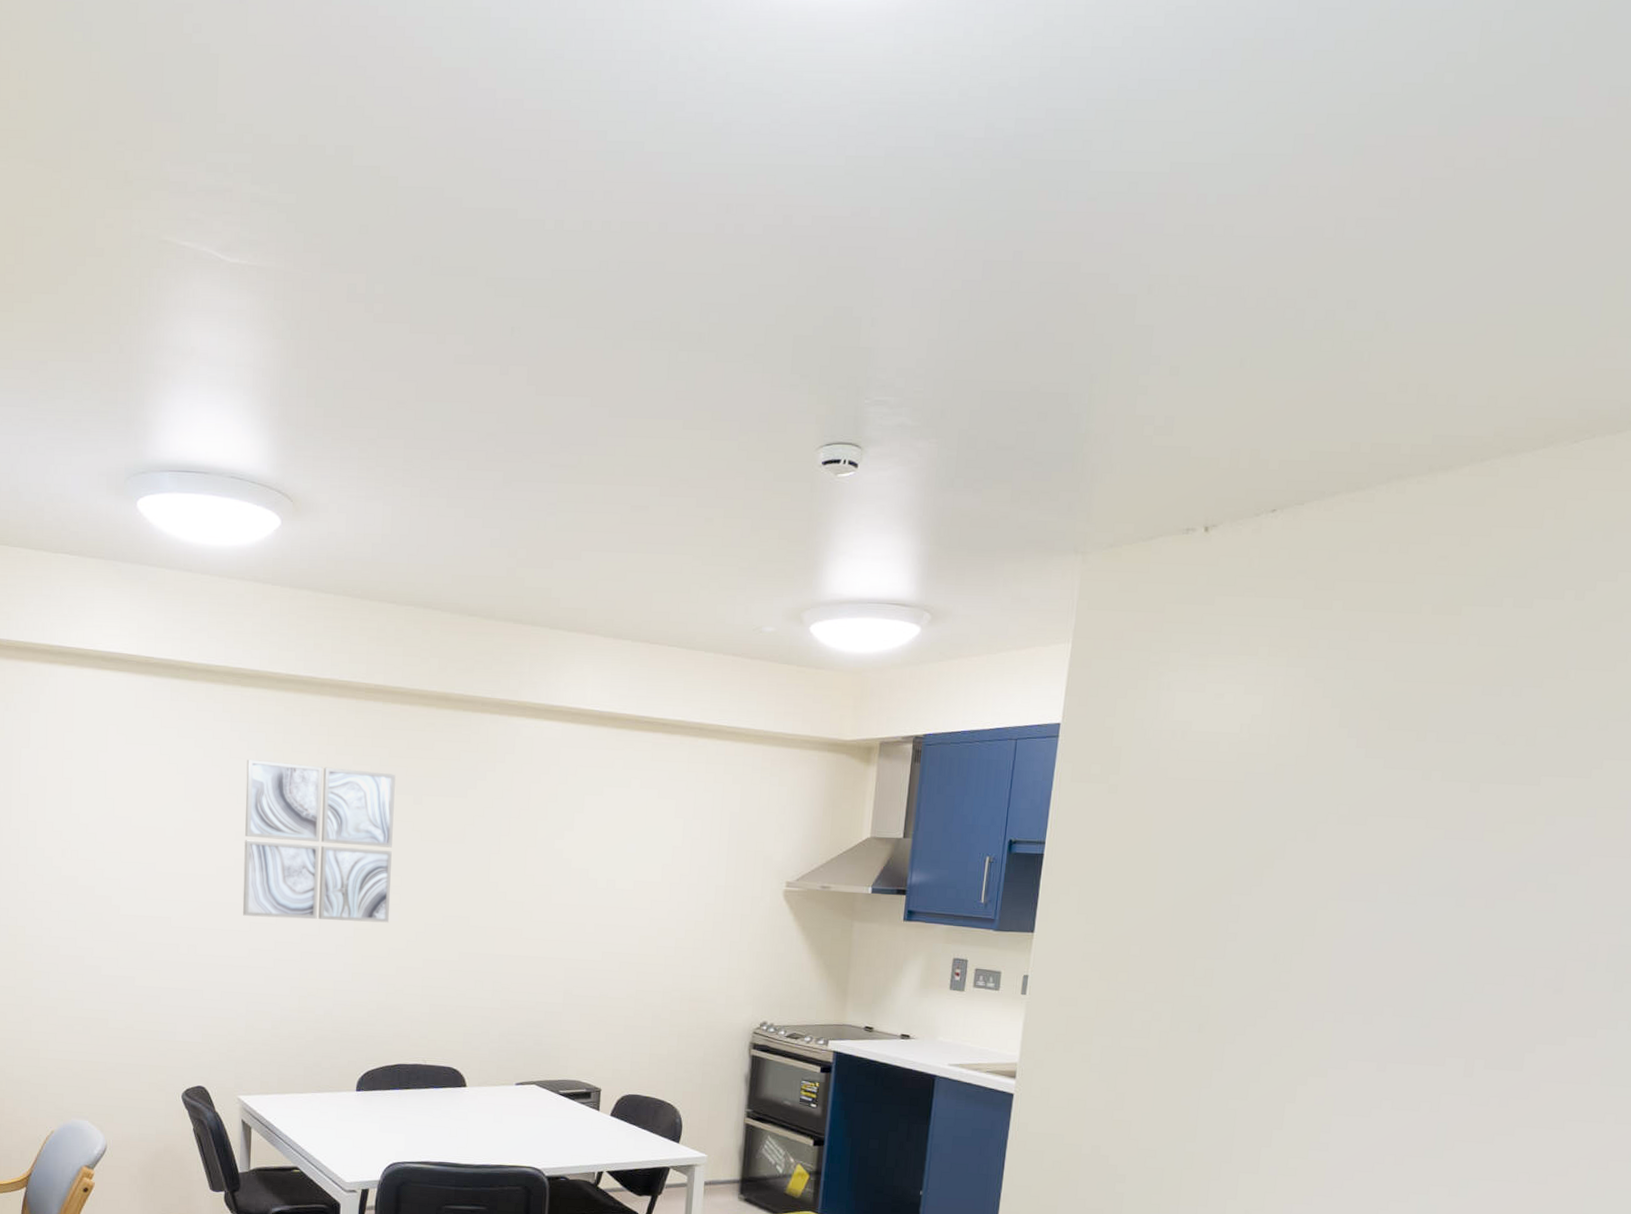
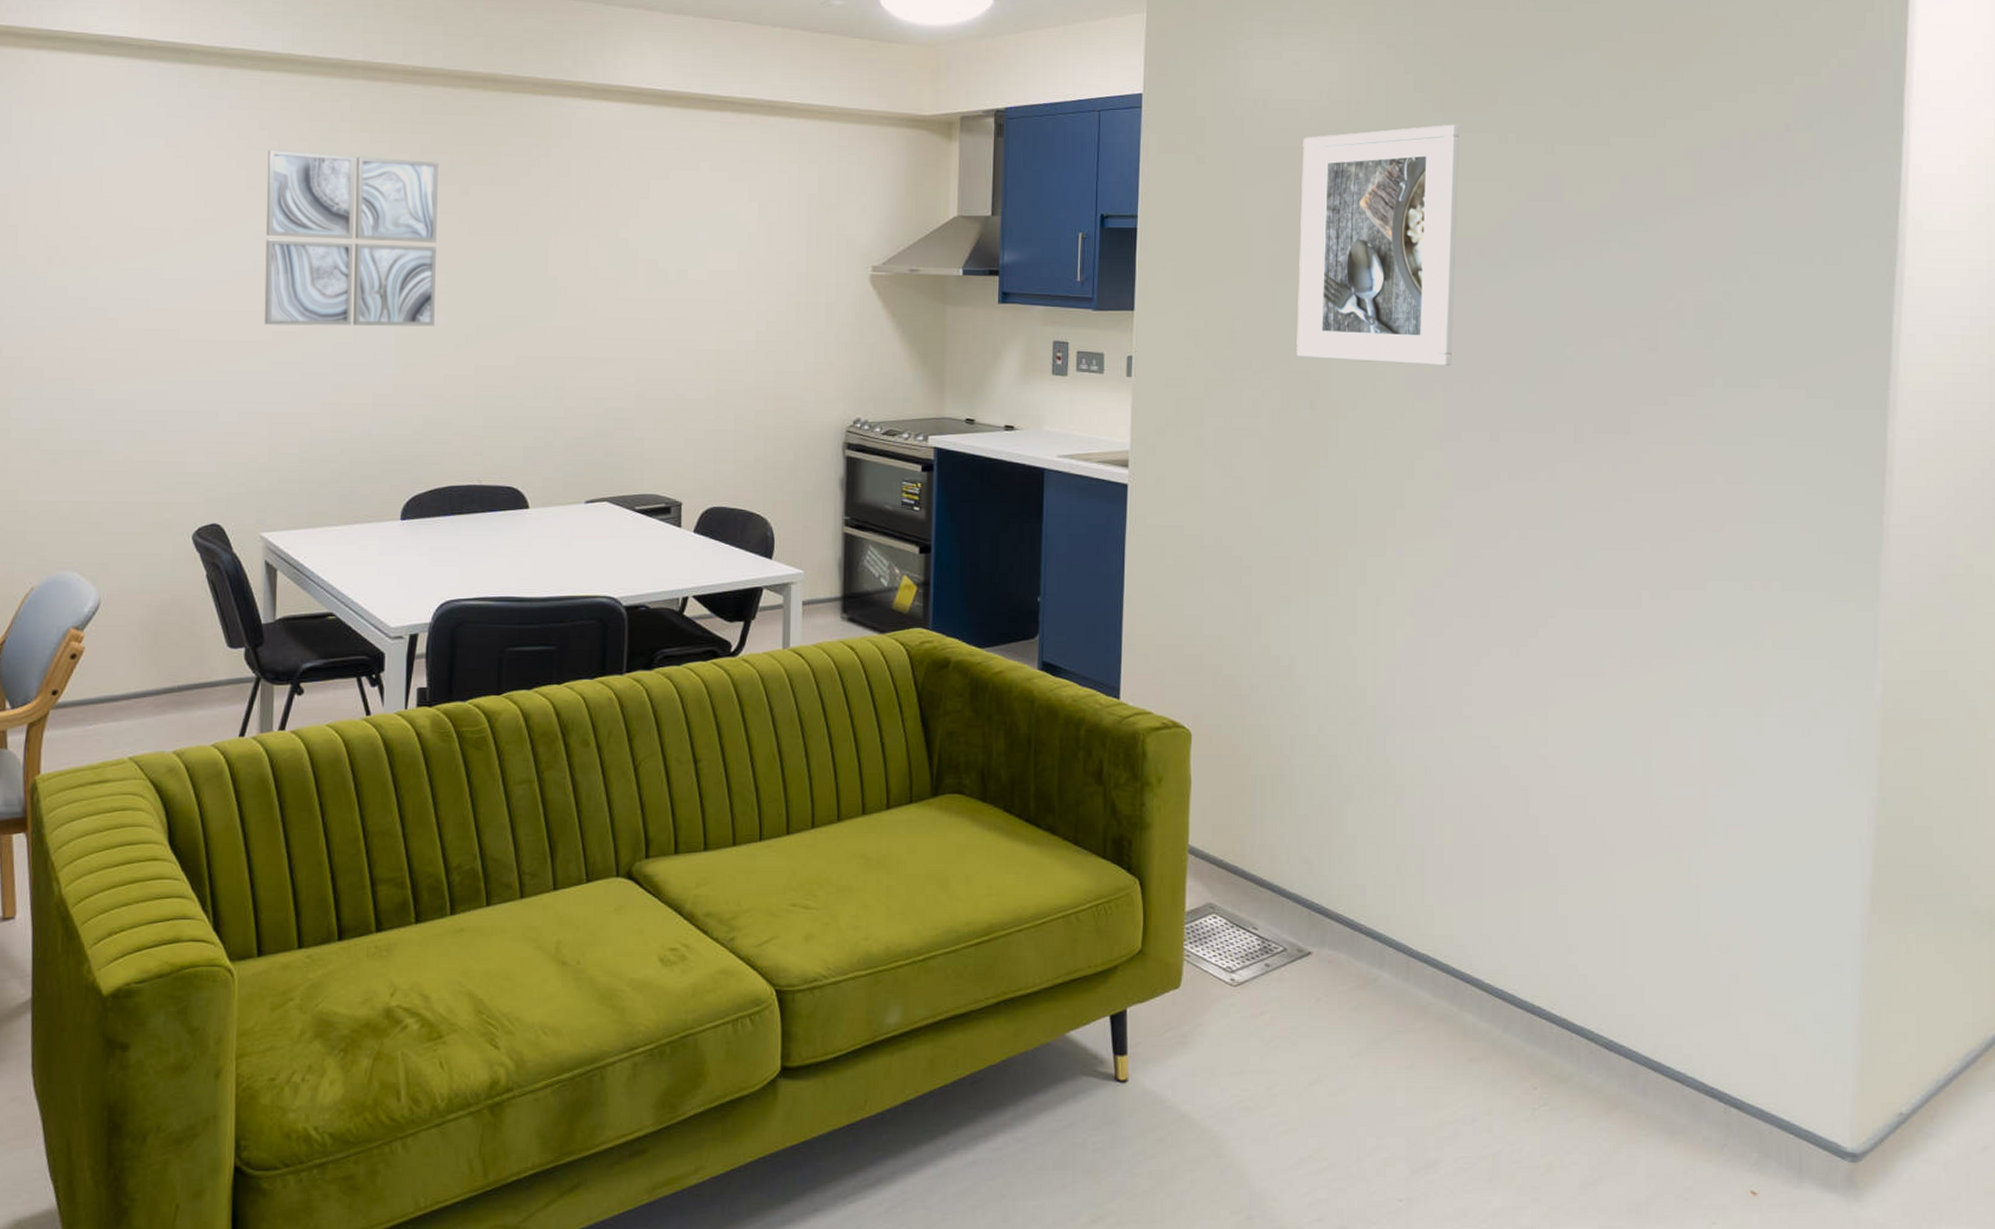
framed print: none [1190,760,1382,998] -> present [1297,124,1460,367]

